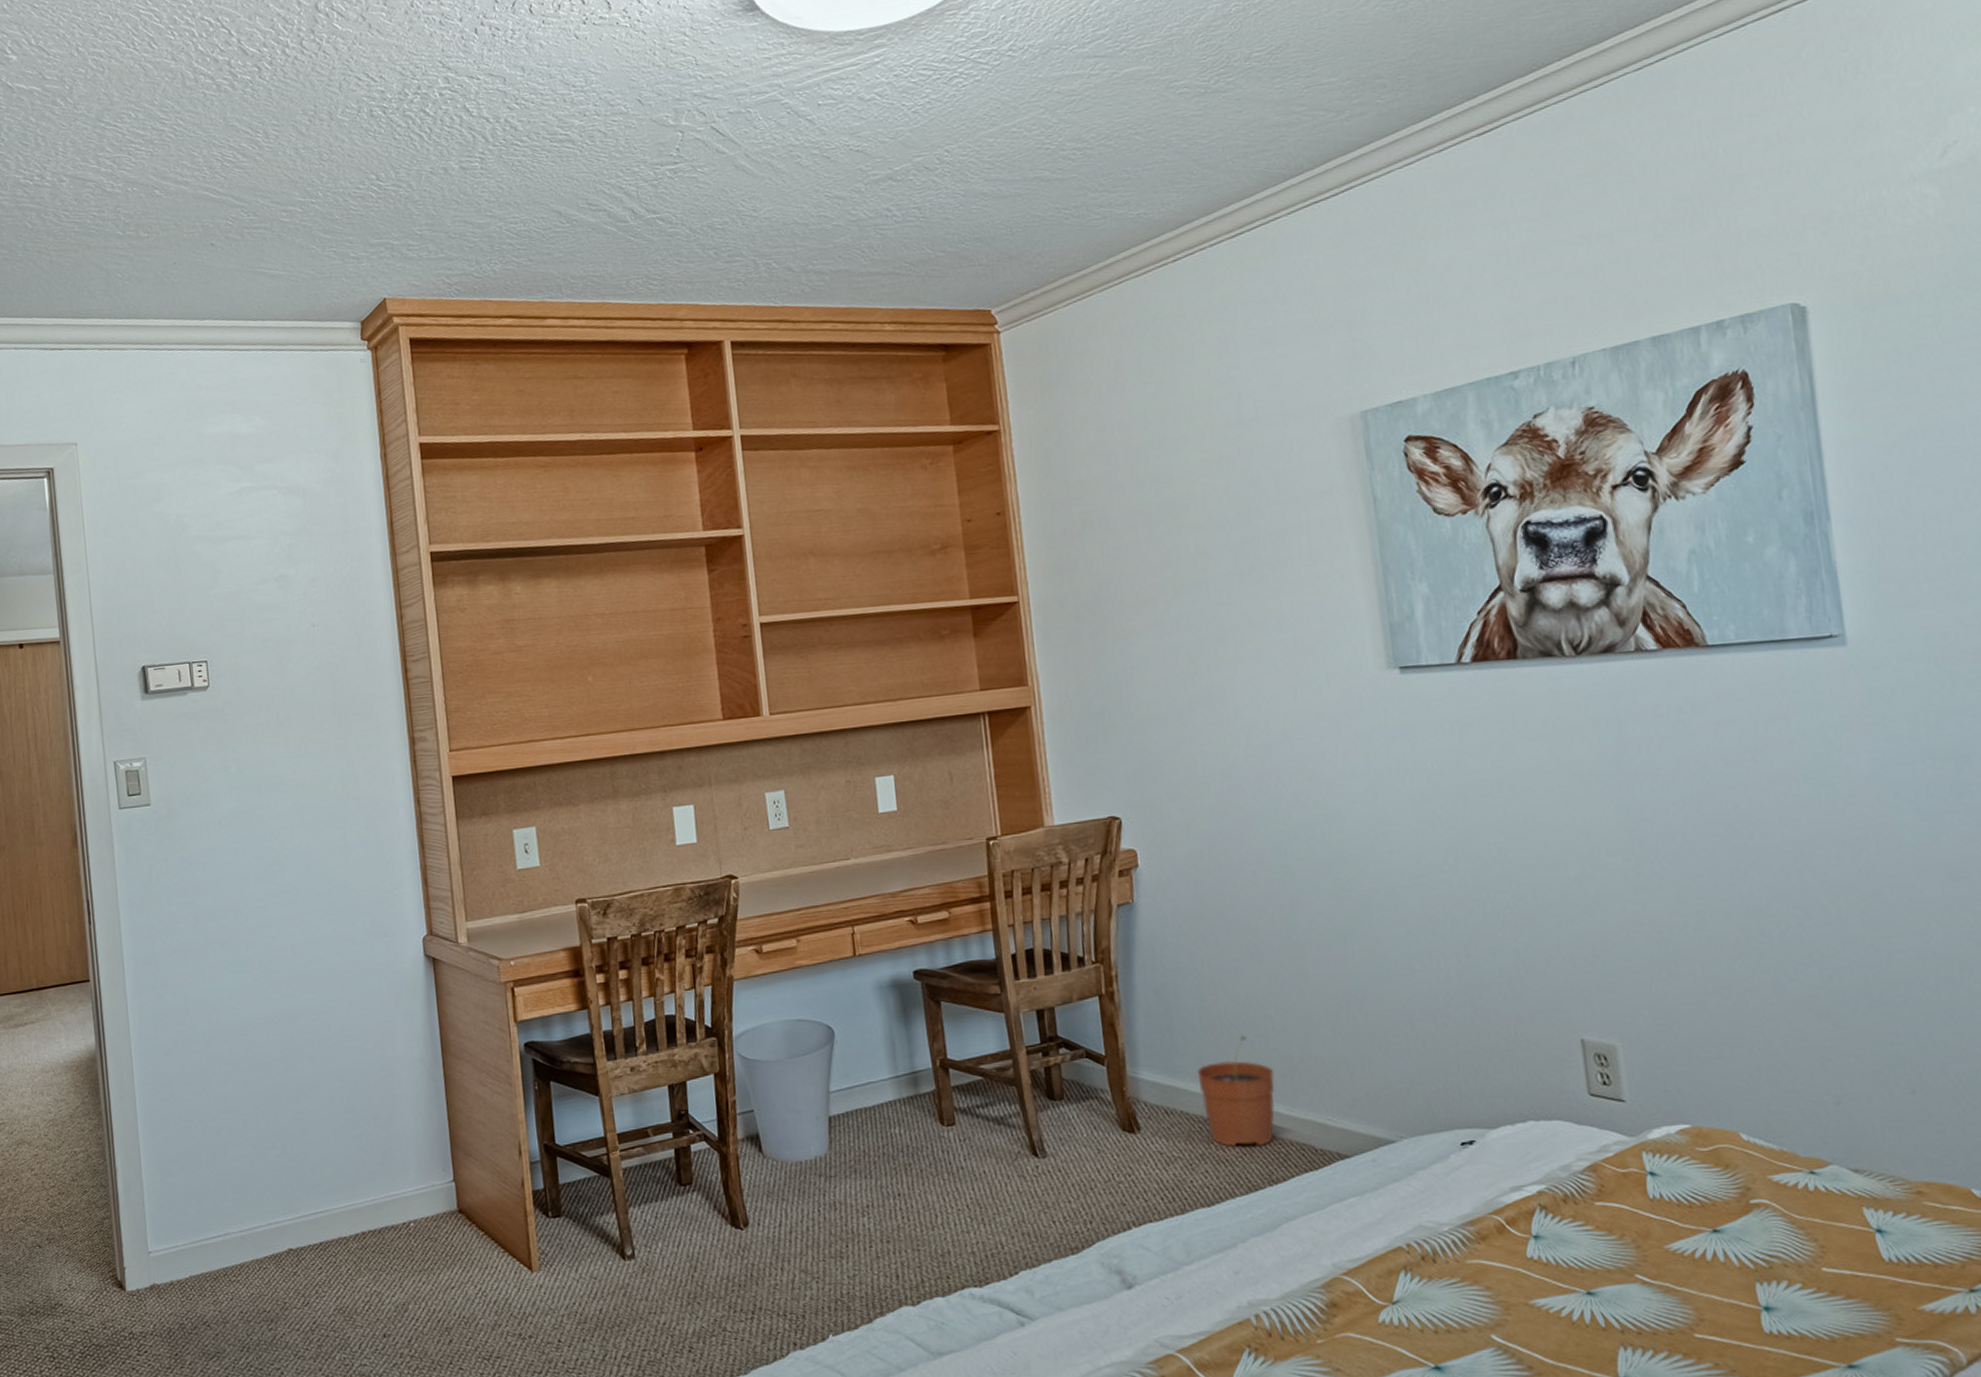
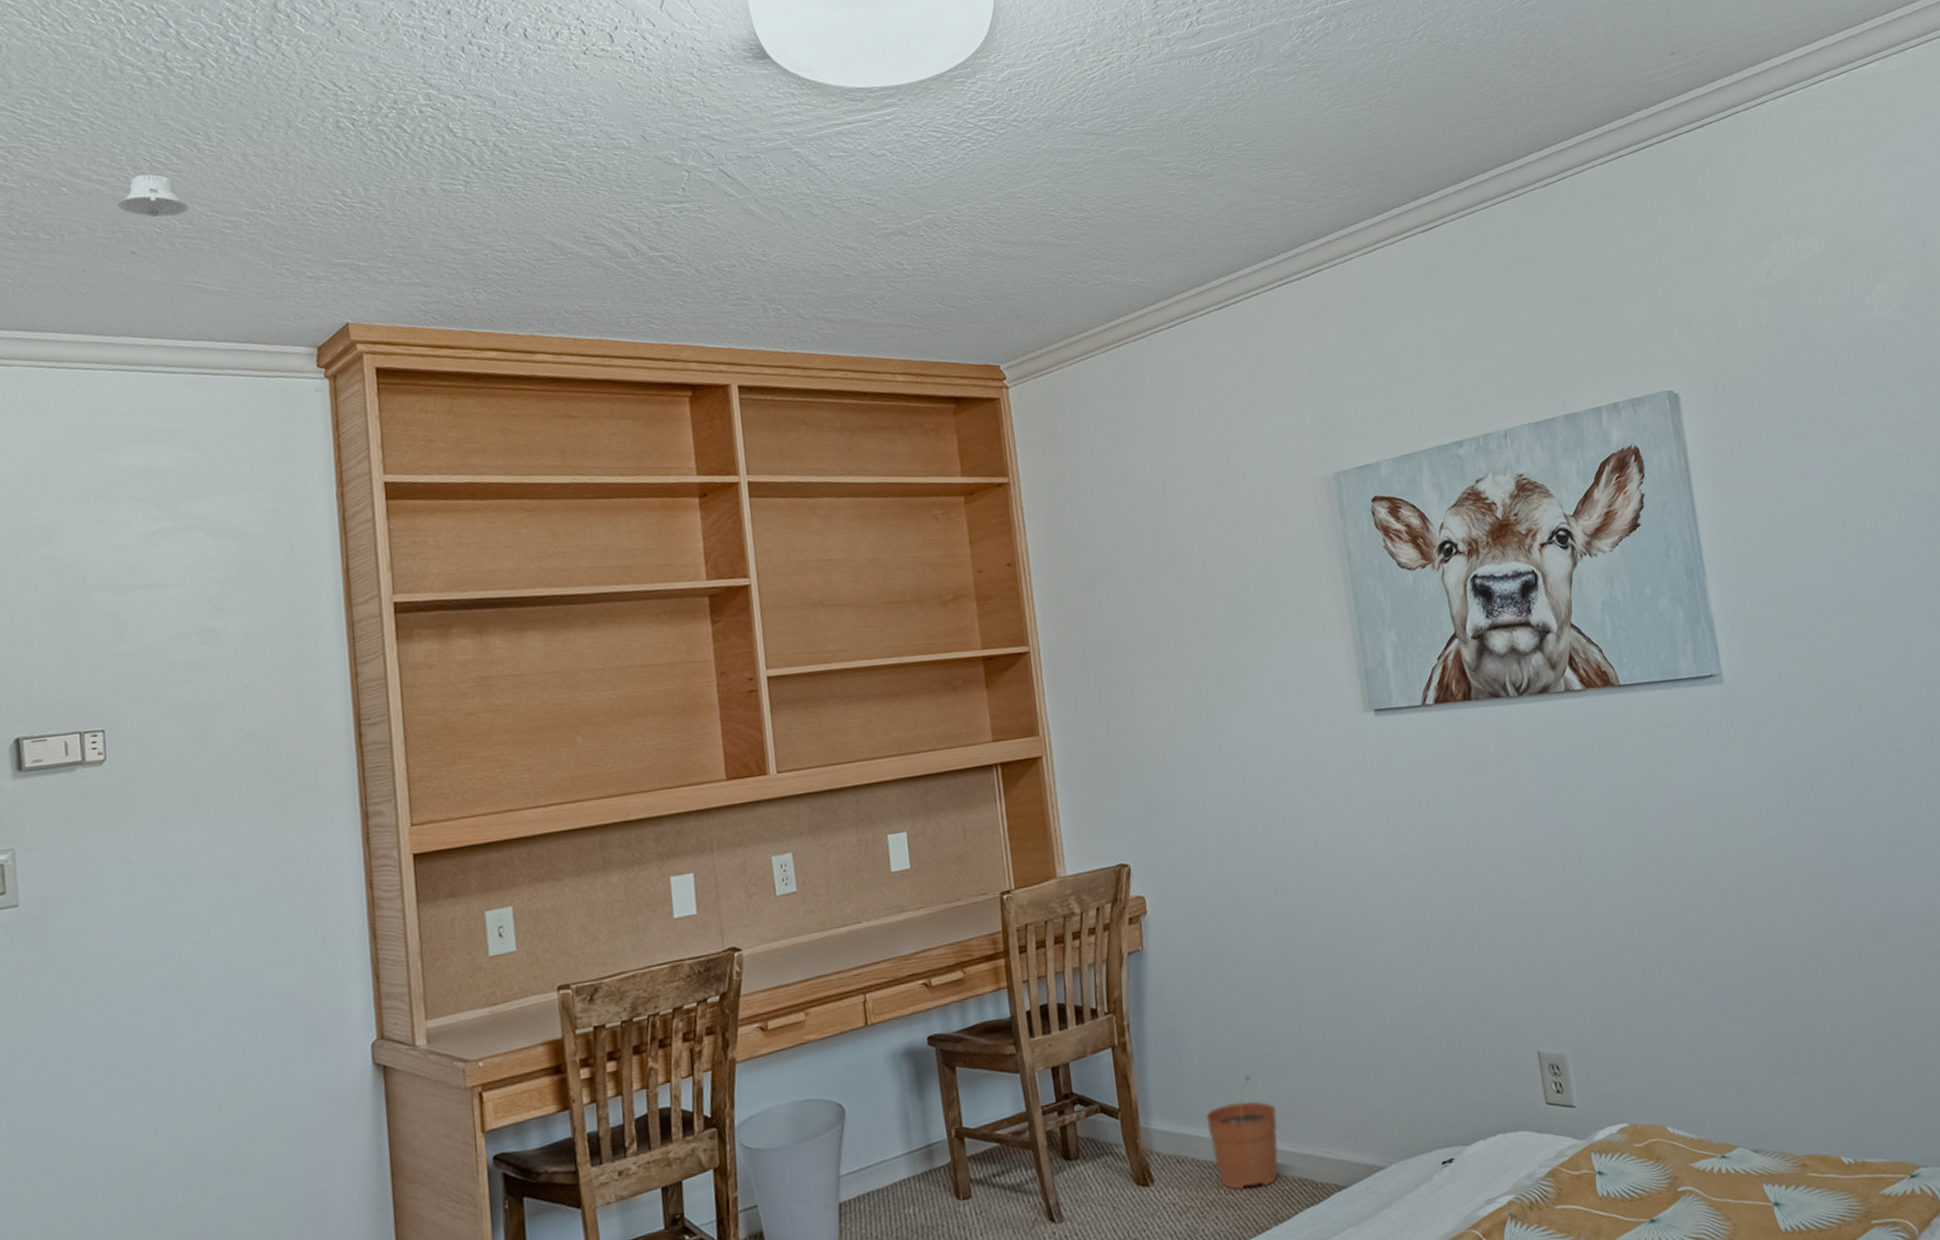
recessed light: none [197,173,253,212] -> present [117,174,189,218]

